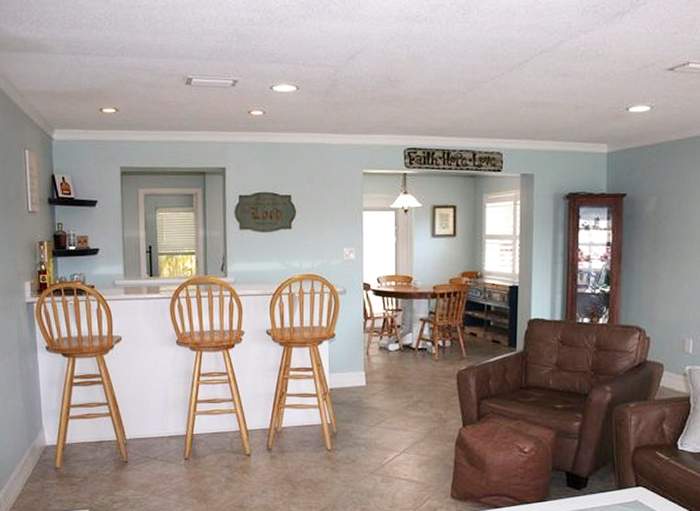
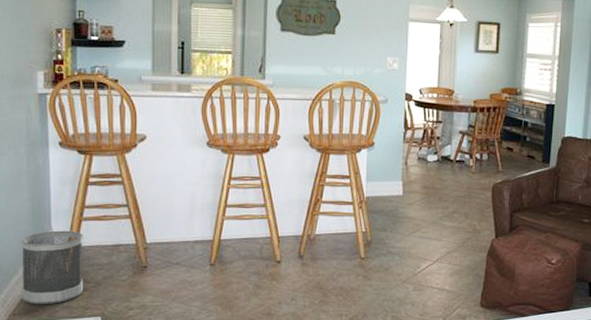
wastebasket: none [17,429,73,499] -> present [21,230,84,305]

